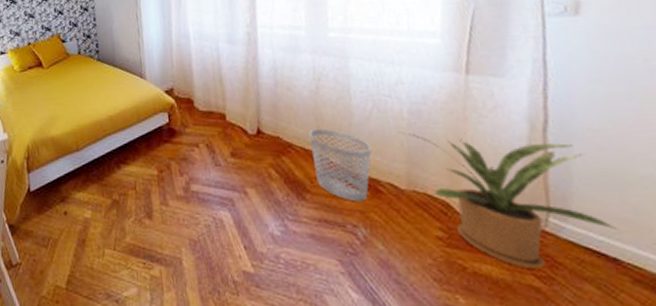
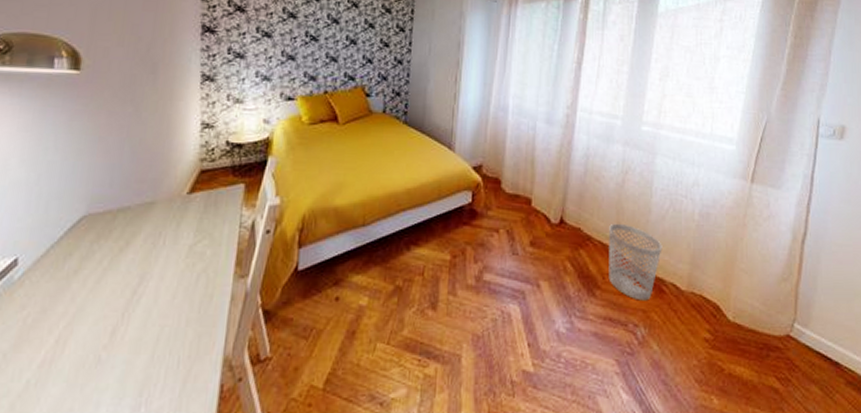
house plant: present [398,132,617,270] -> none [687,233,841,372]

